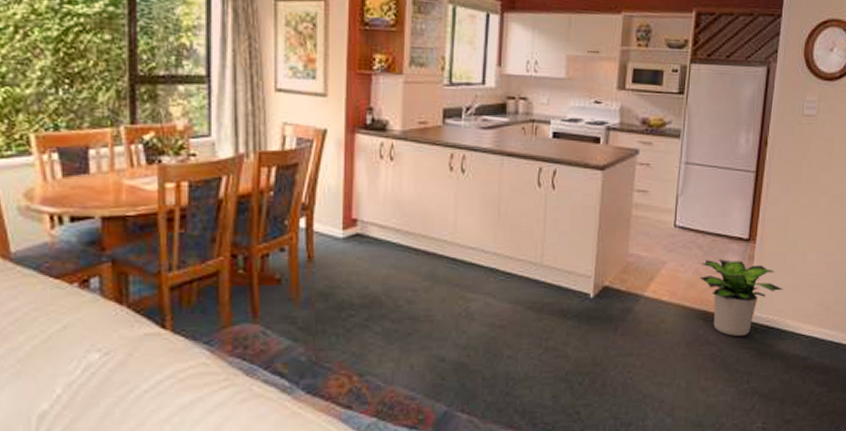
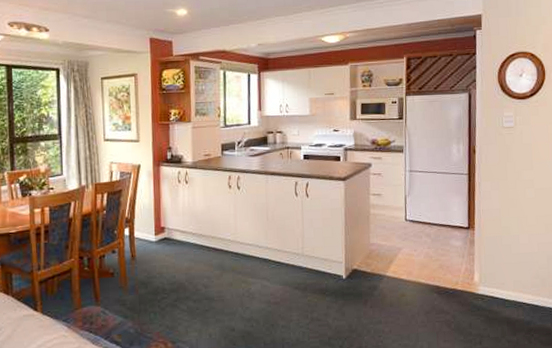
potted plant: present [699,259,783,336] -> none [430,244,503,306]

